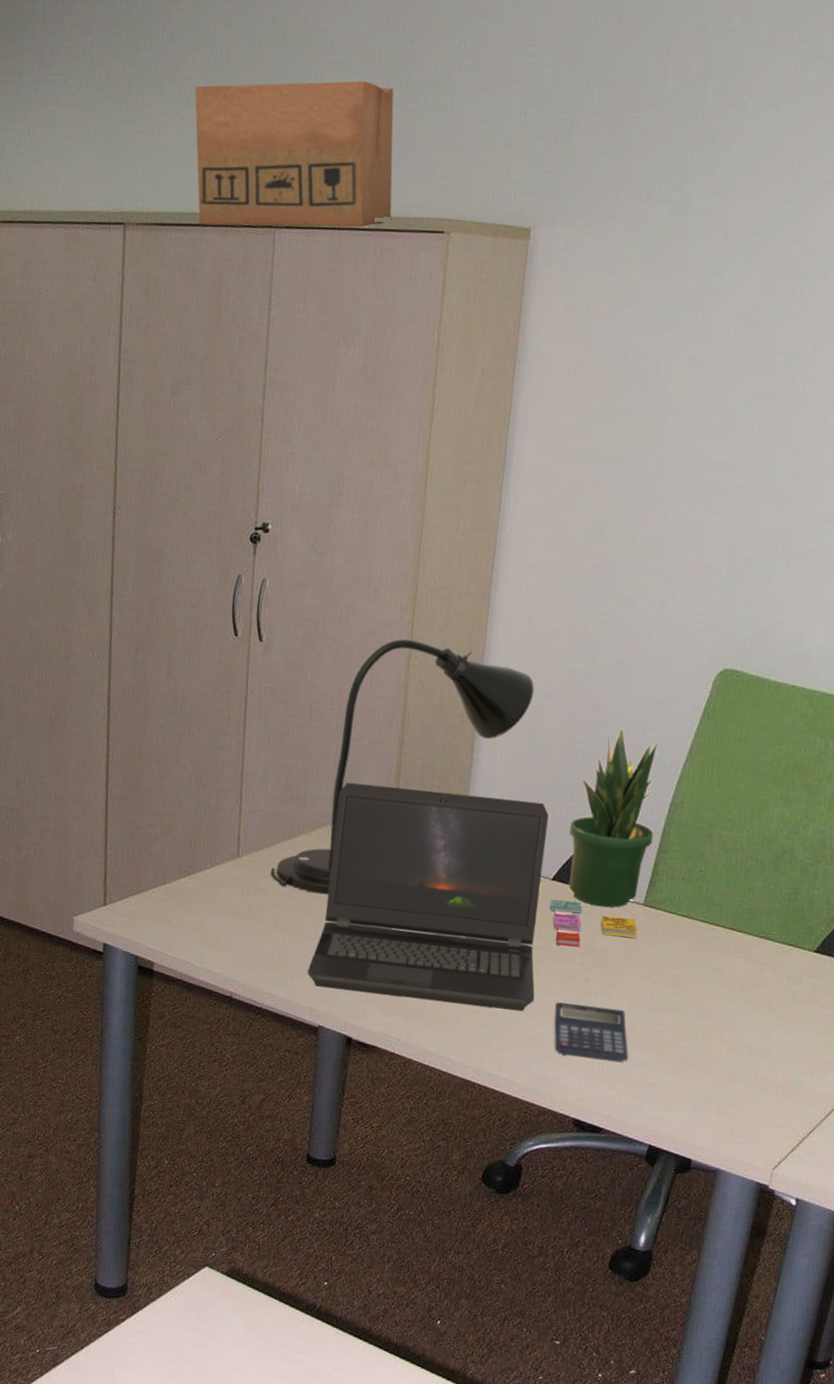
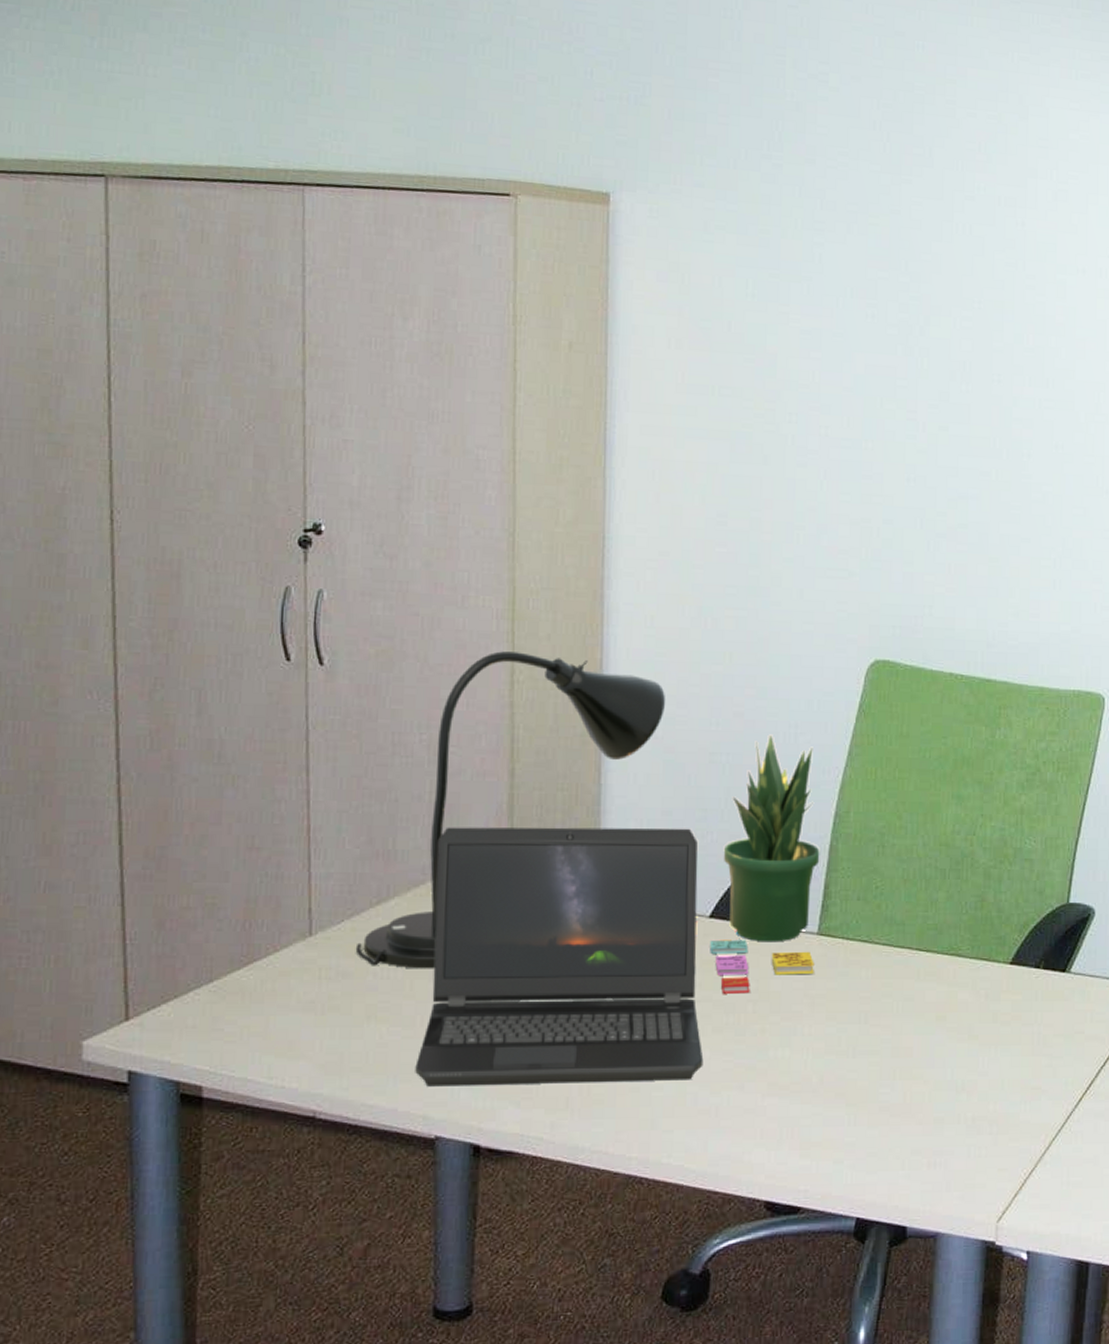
cardboard box: present [195,81,394,228] -> none [190,24,446,188]
calculator: present [554,1002,629,1062] -> none [729,1060,821,1124]

